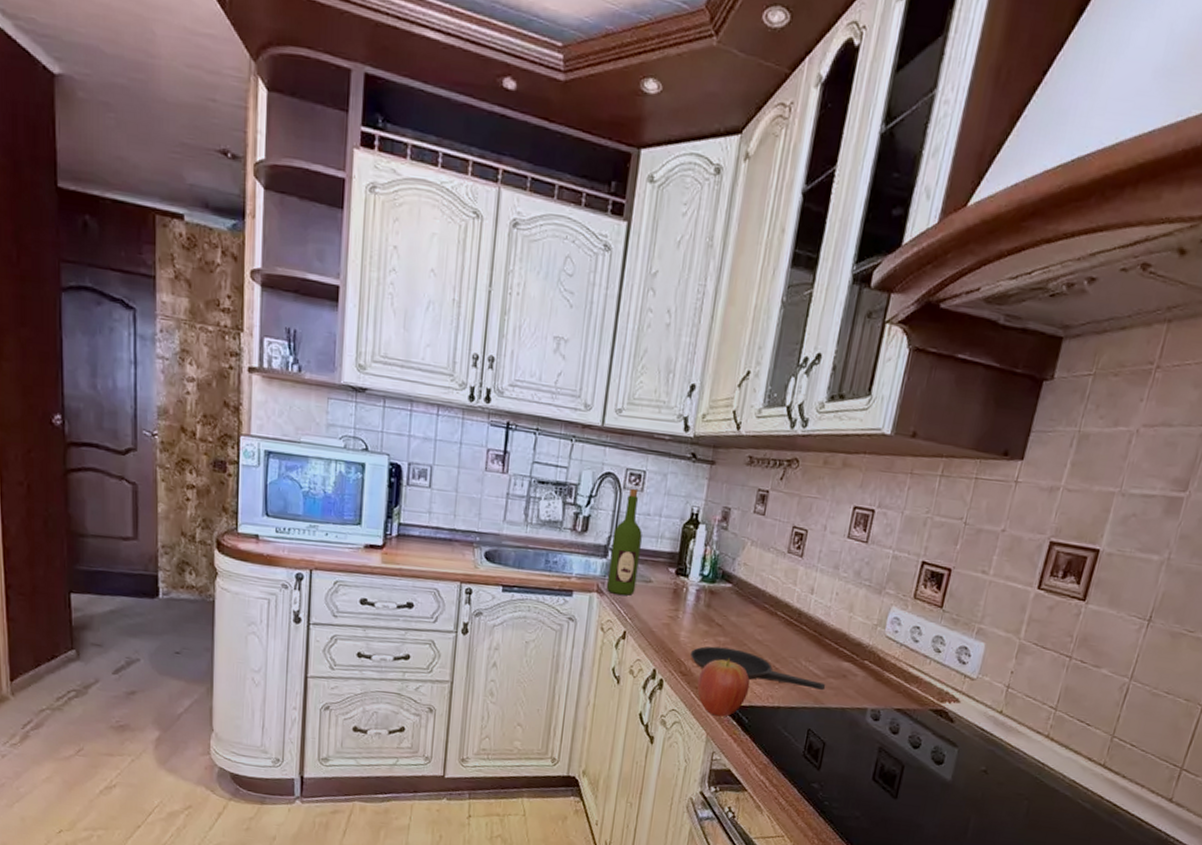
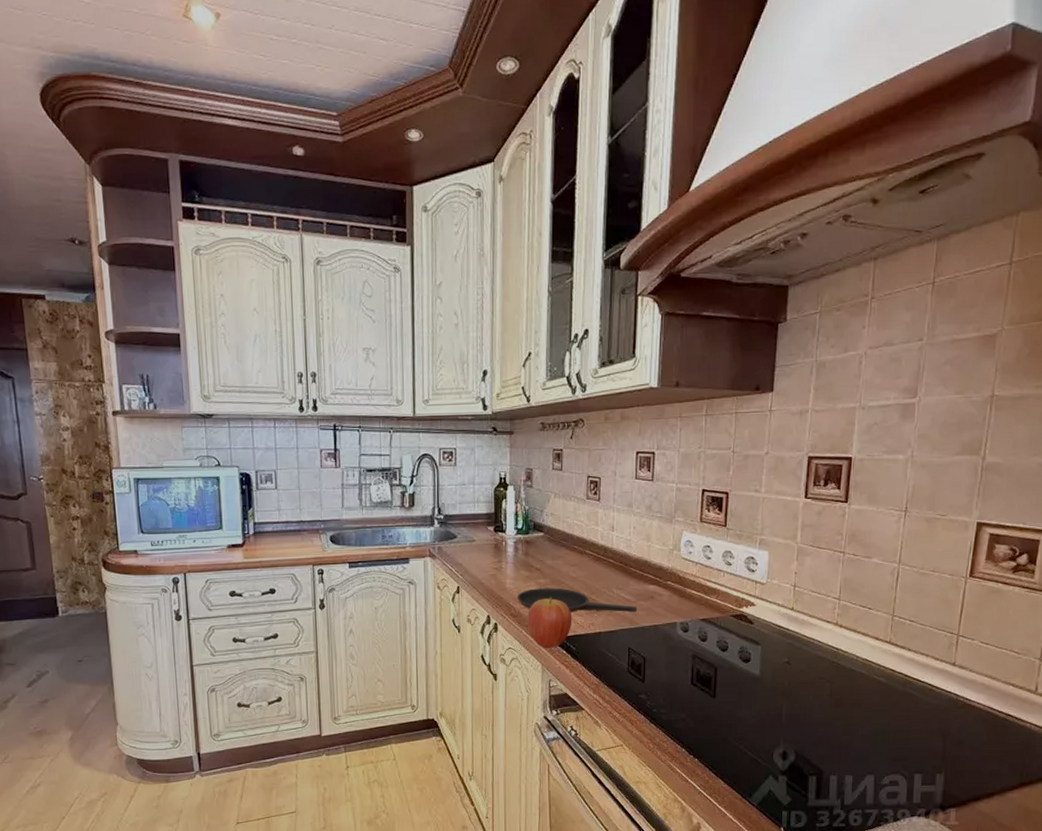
wine bottle: present [607,488,642,596] -> none [436,464,462,556]

